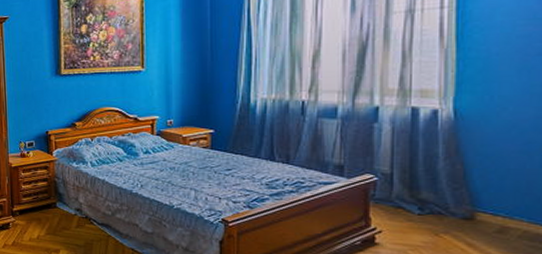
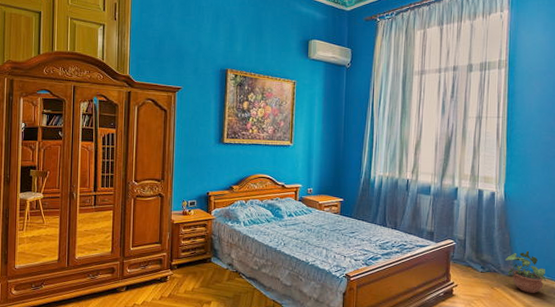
potted plant: none [455,185,526,242] -> present [504,250,546,293]

